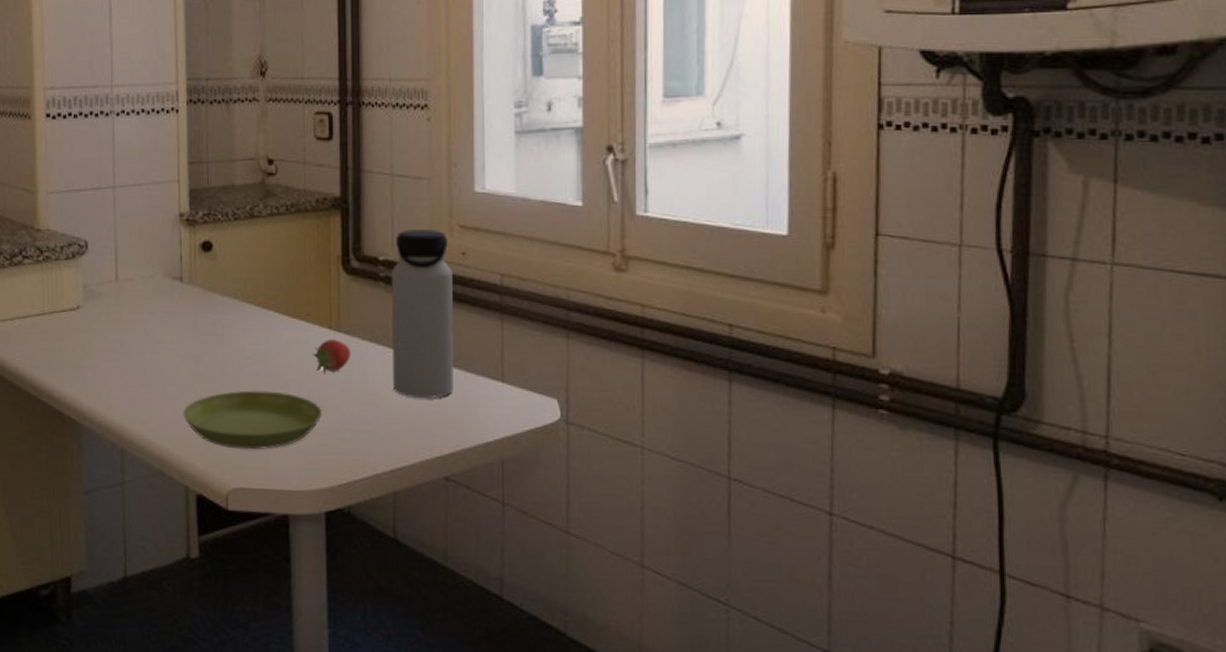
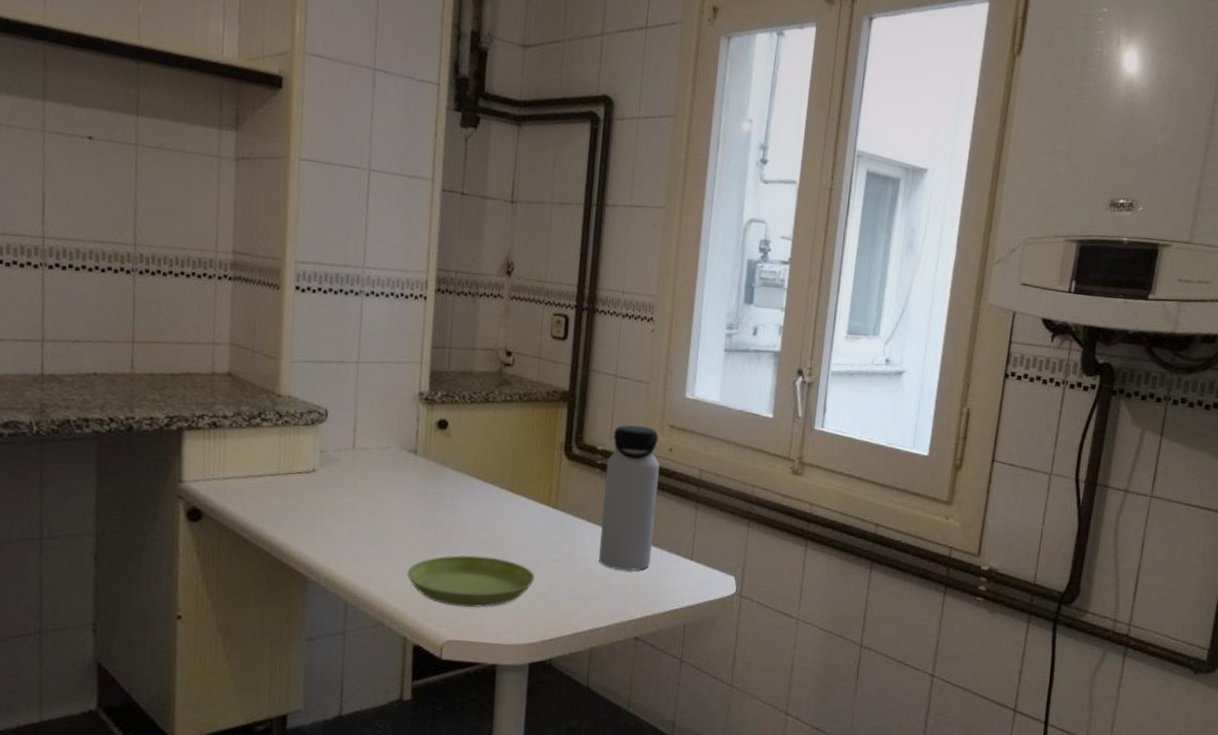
fruit: present [312,339,352,374] -> none [530,515,566,545]

